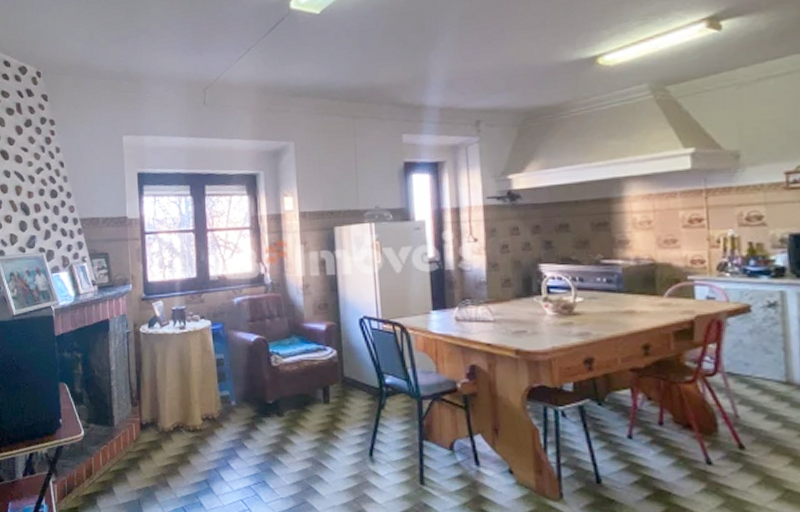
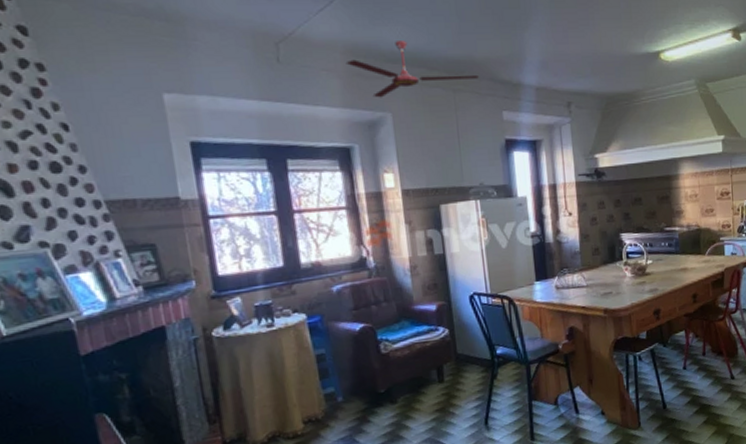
ceiling fan: none [257,75,379,129] -> present [346,41,479,98]

